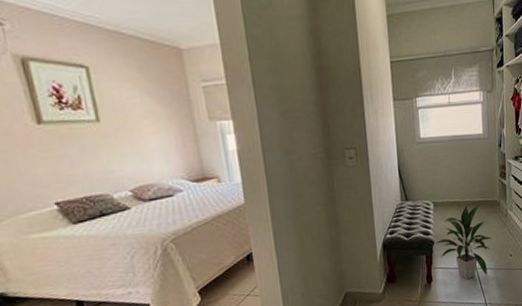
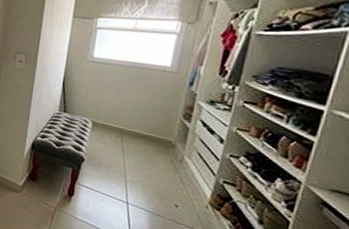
indoor plant: present [435,204,493,279] -> none [85,136,156,215]

